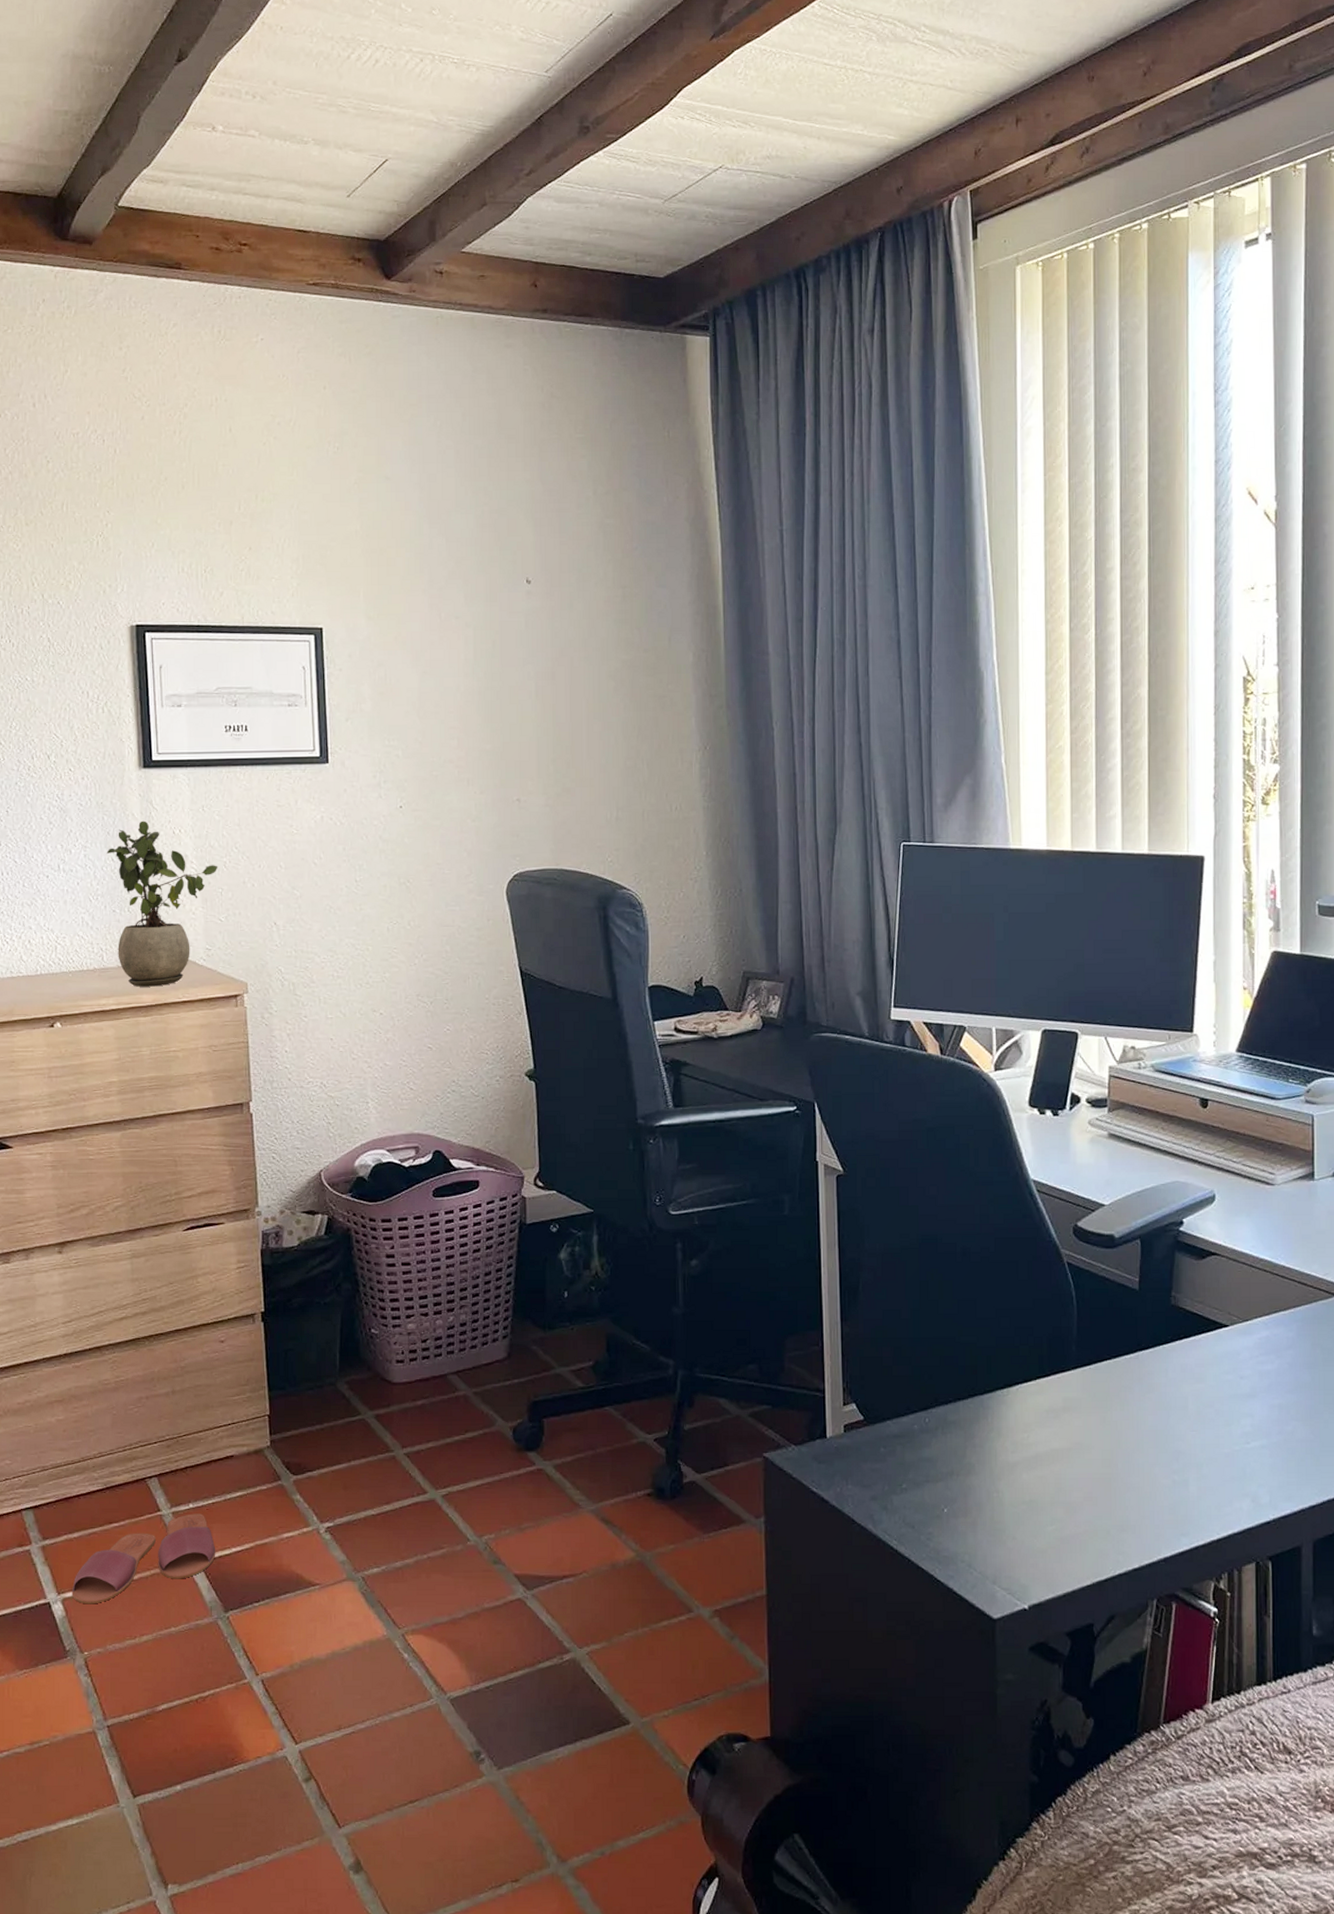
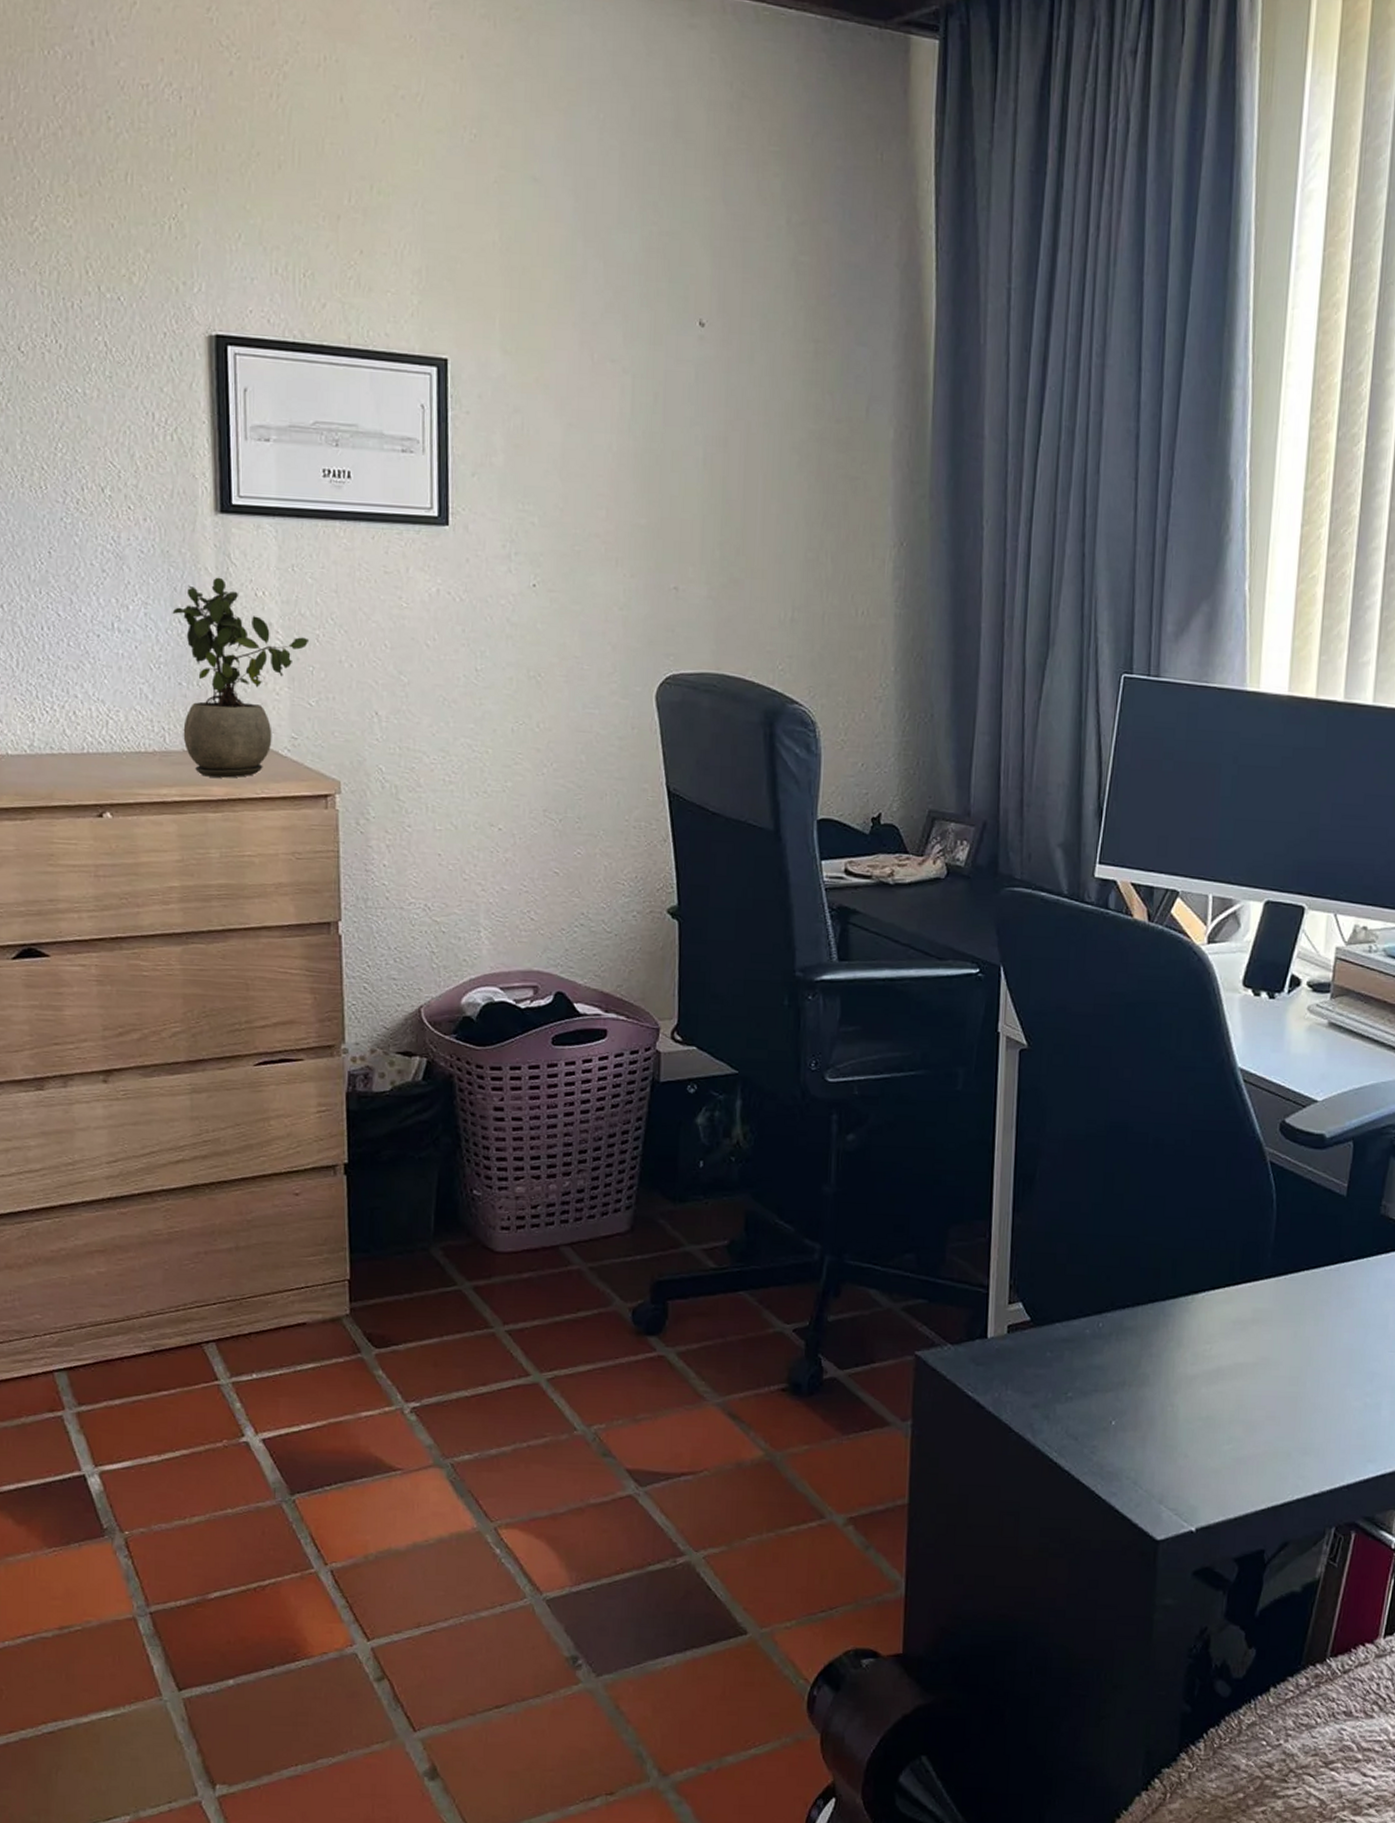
slippers: present [71,1513,216,1604] -> none [111,1385,282,1480]

